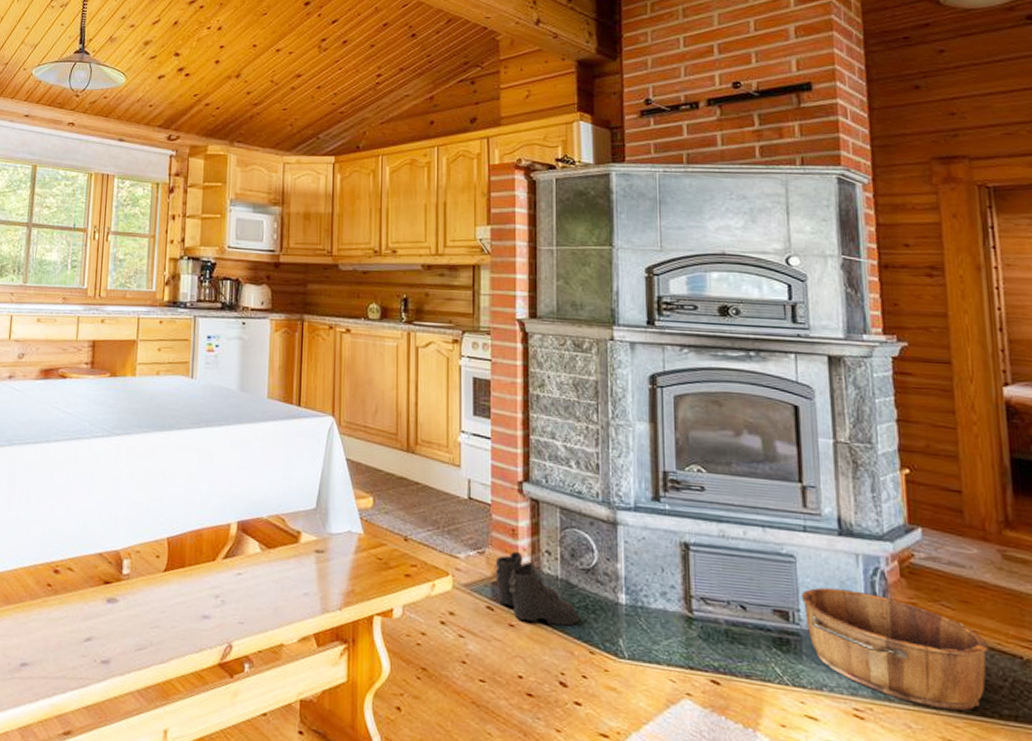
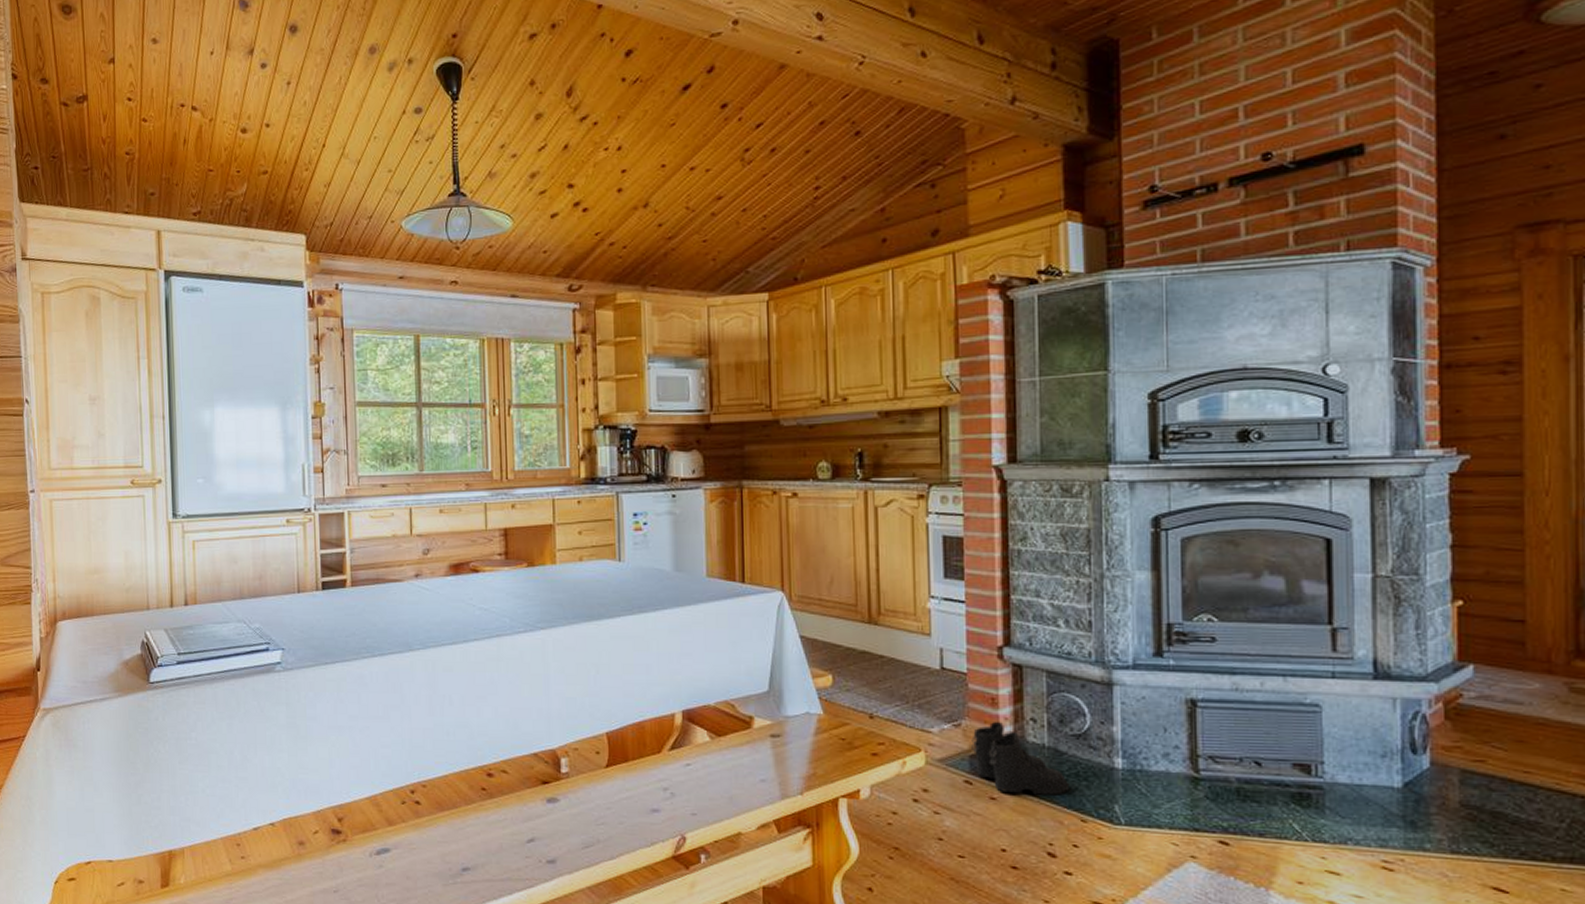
wooden bucket: present [801,587,990,711] -> none [1326,737,1546,856]

